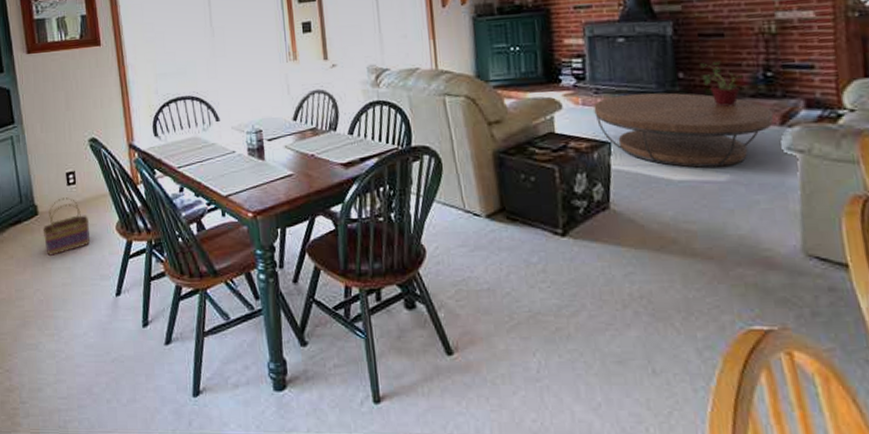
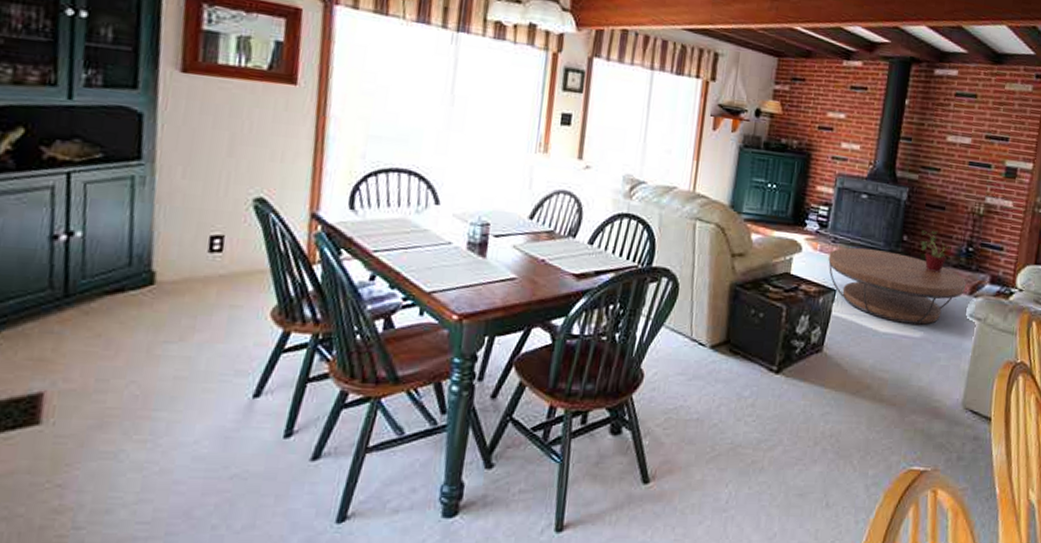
basket: present [42,197,91,256] -> none [157,267,233,339]

